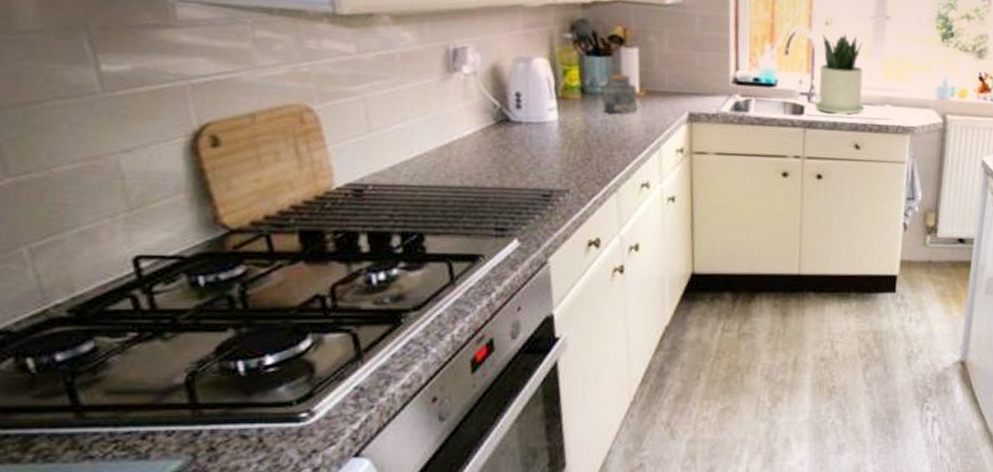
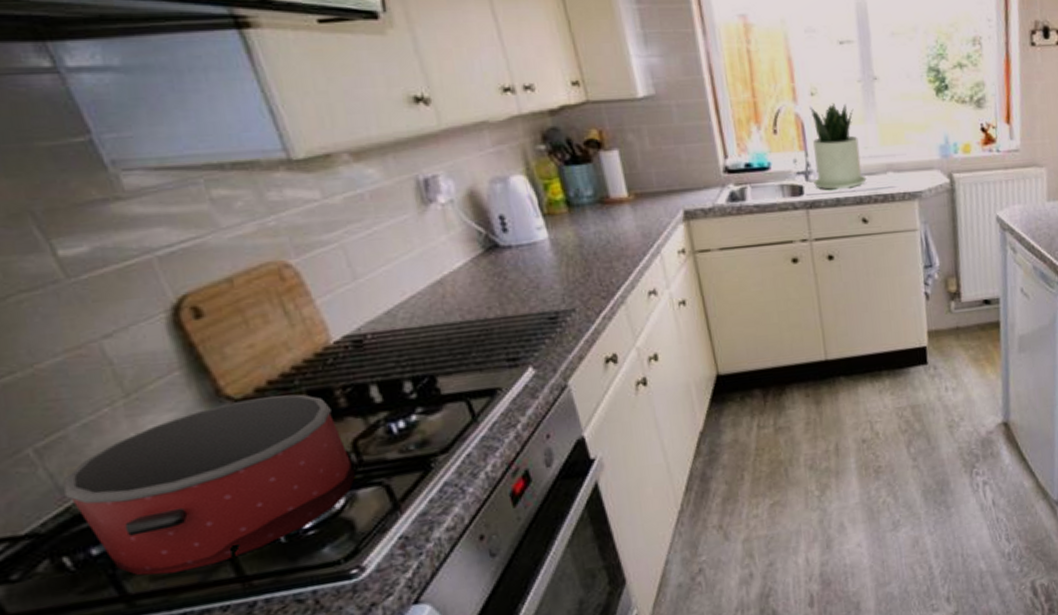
cooking pot: none [46,230,328,391] -> present [63,394,357,576]
jar: present [602,74,638,115] -> none [588,180,629,224]

